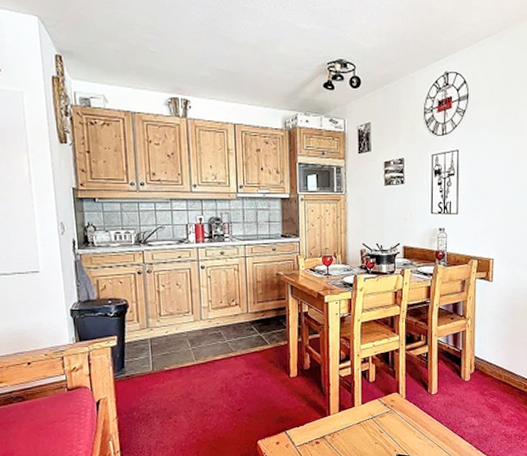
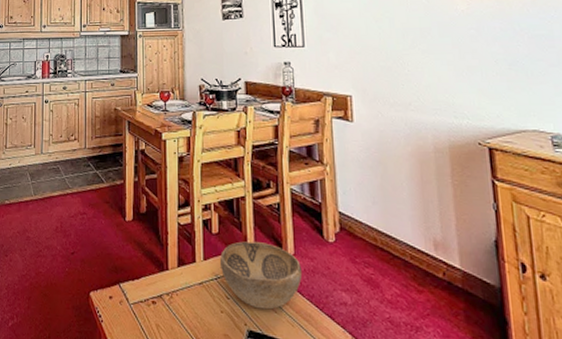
decorative bowl: none [375,385,443,438] -> present [219,241,303,310]

